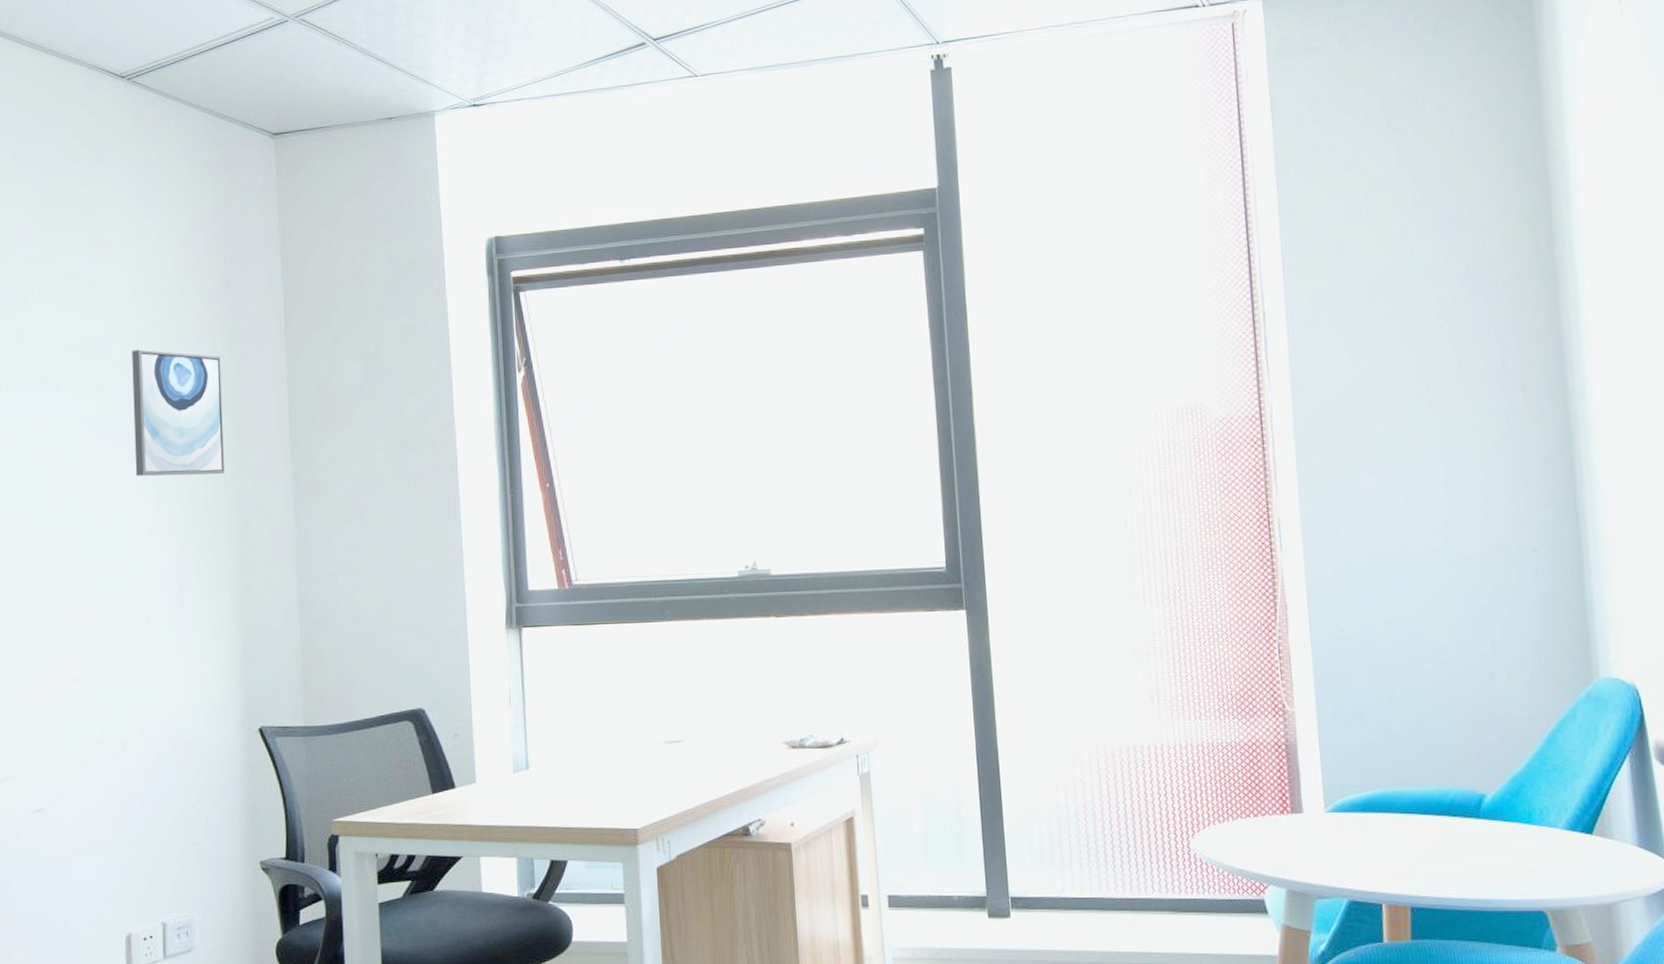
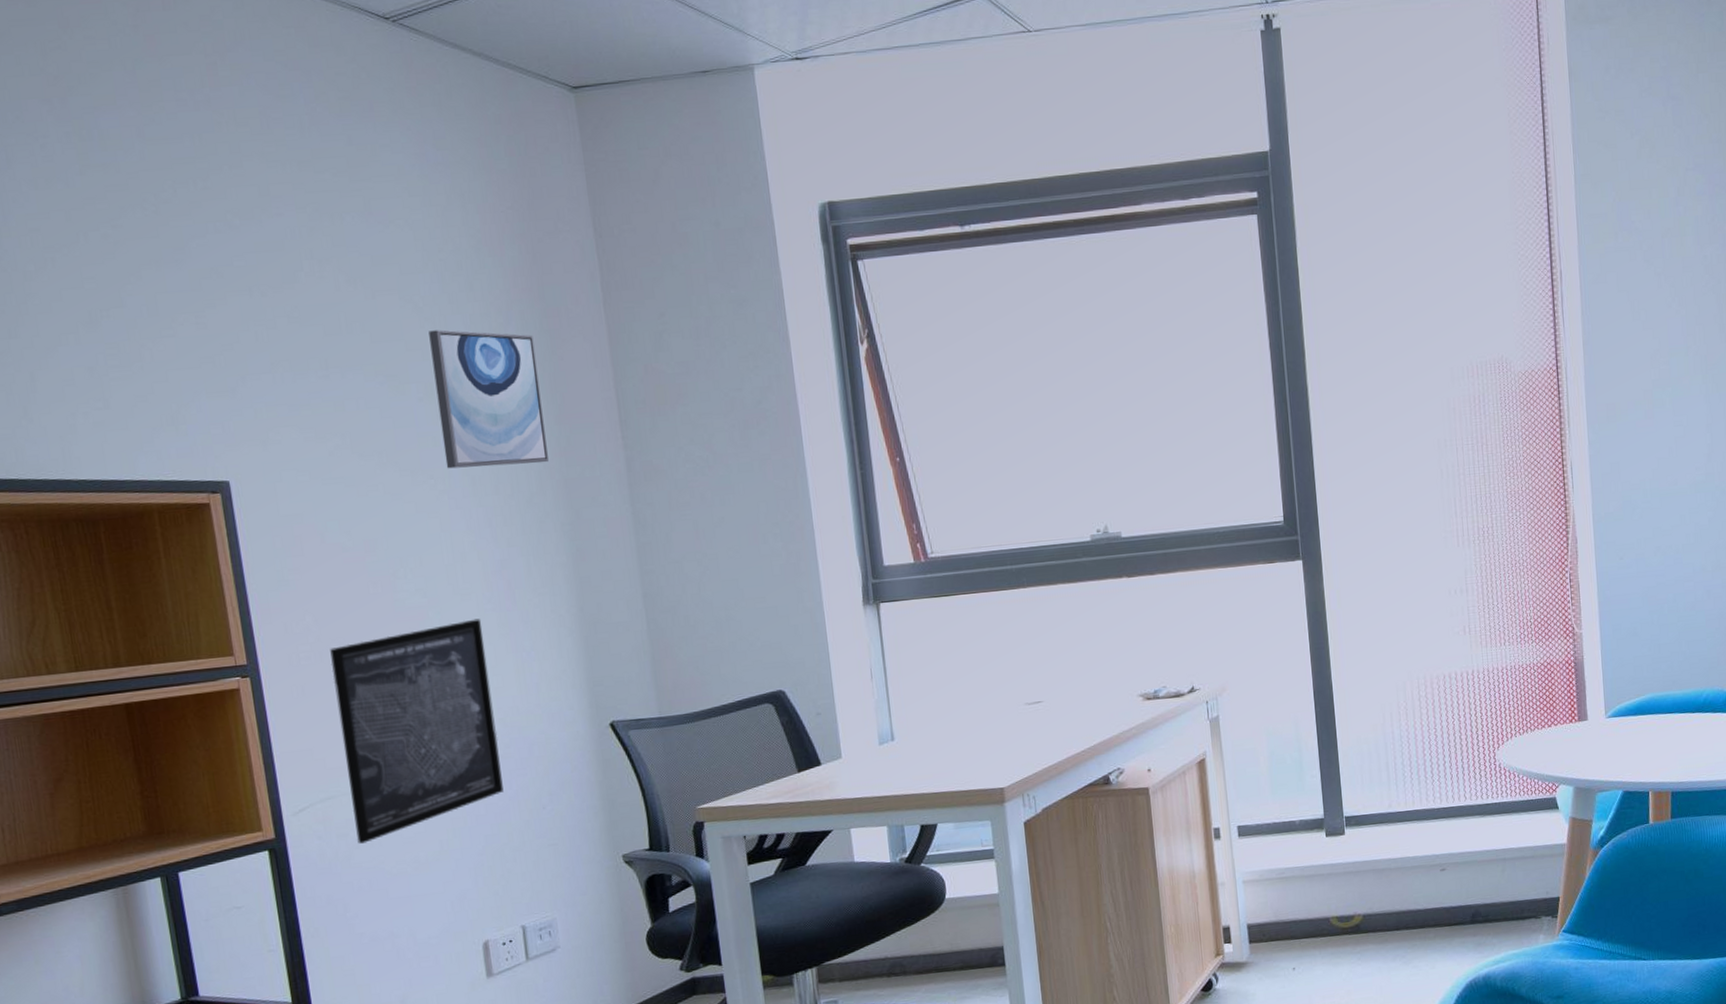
wall art: none [20,618,158,826] -> present [330,618,504,844]

